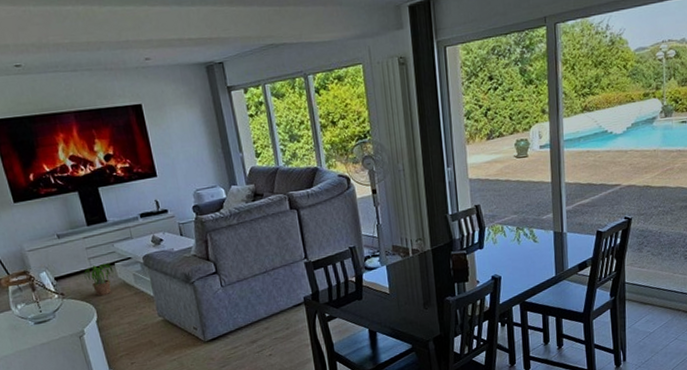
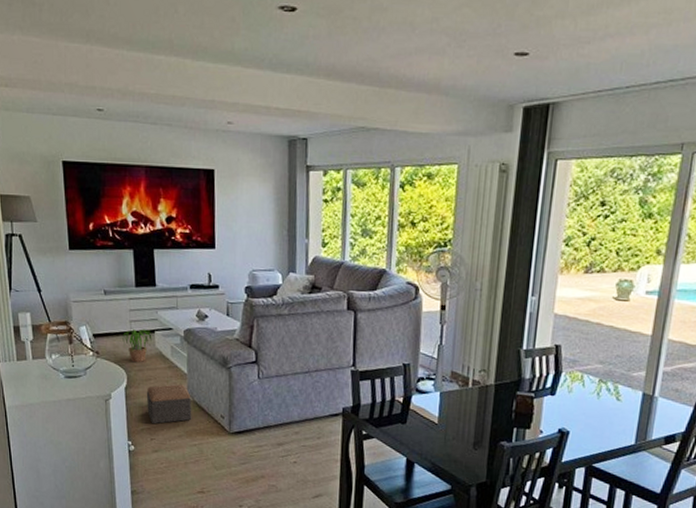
footstool: none [117,306,167,349] -> present [146,383,192,425]

